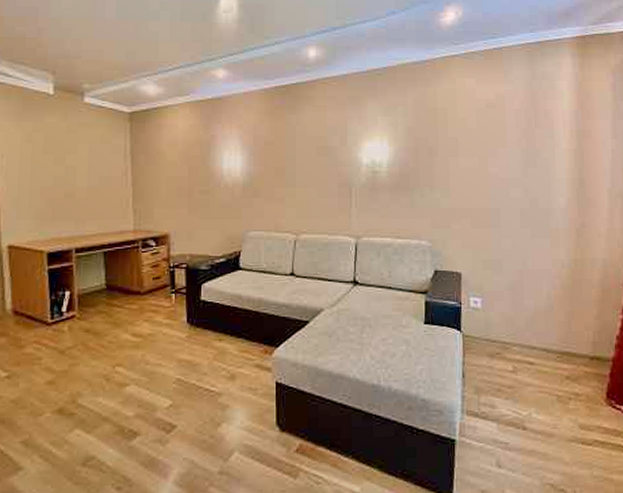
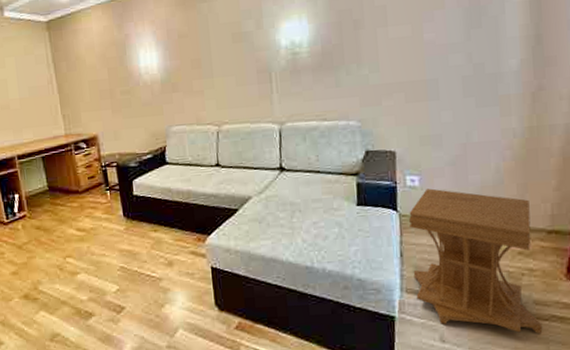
side table: none [471,311,587,458] -> present [409,188,543,333]

